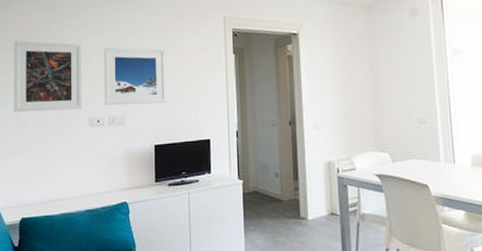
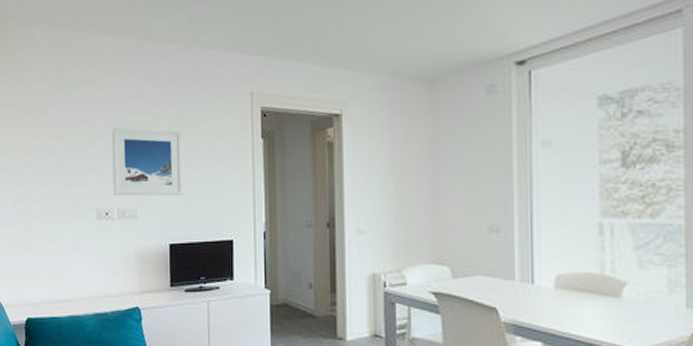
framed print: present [14,41,83,113] -> none [13,117,89,201]

